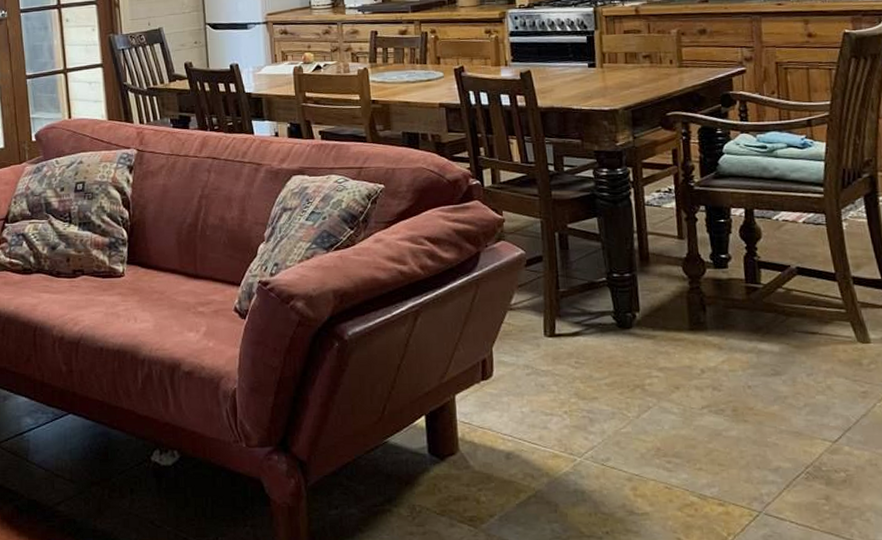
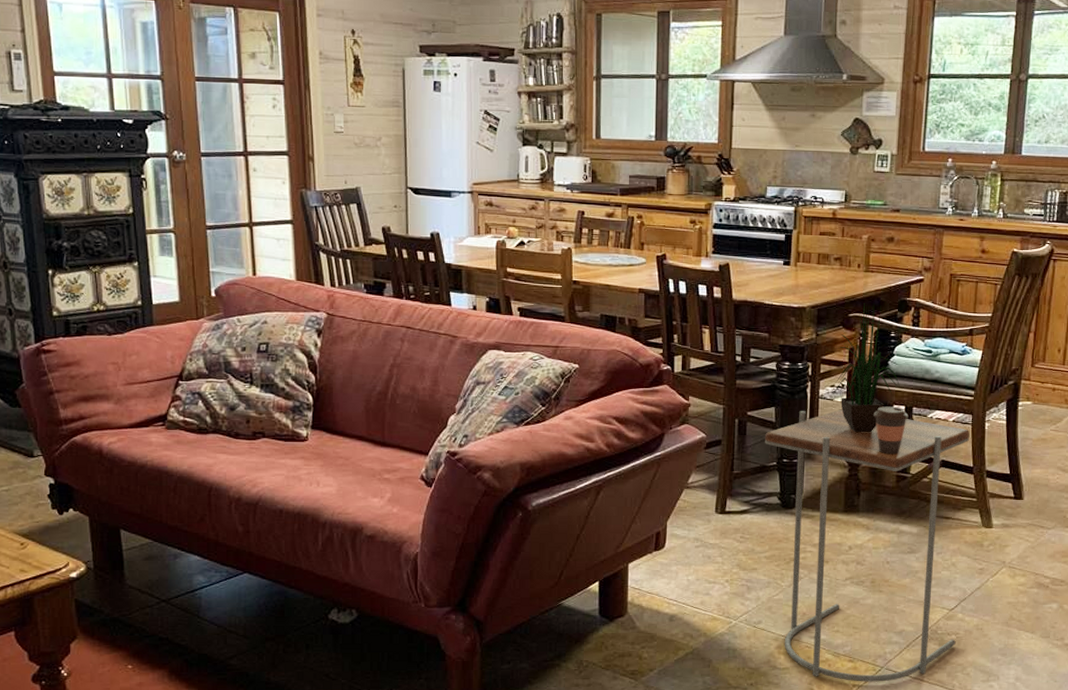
side table: none [590,216,847,530] -> present [765,409,970,682]
potted plant: none [659,100,735,241] -> present [833,303,900,433]
coffee cup: none [709,209,750,264] -> present [873,406,909,455]

